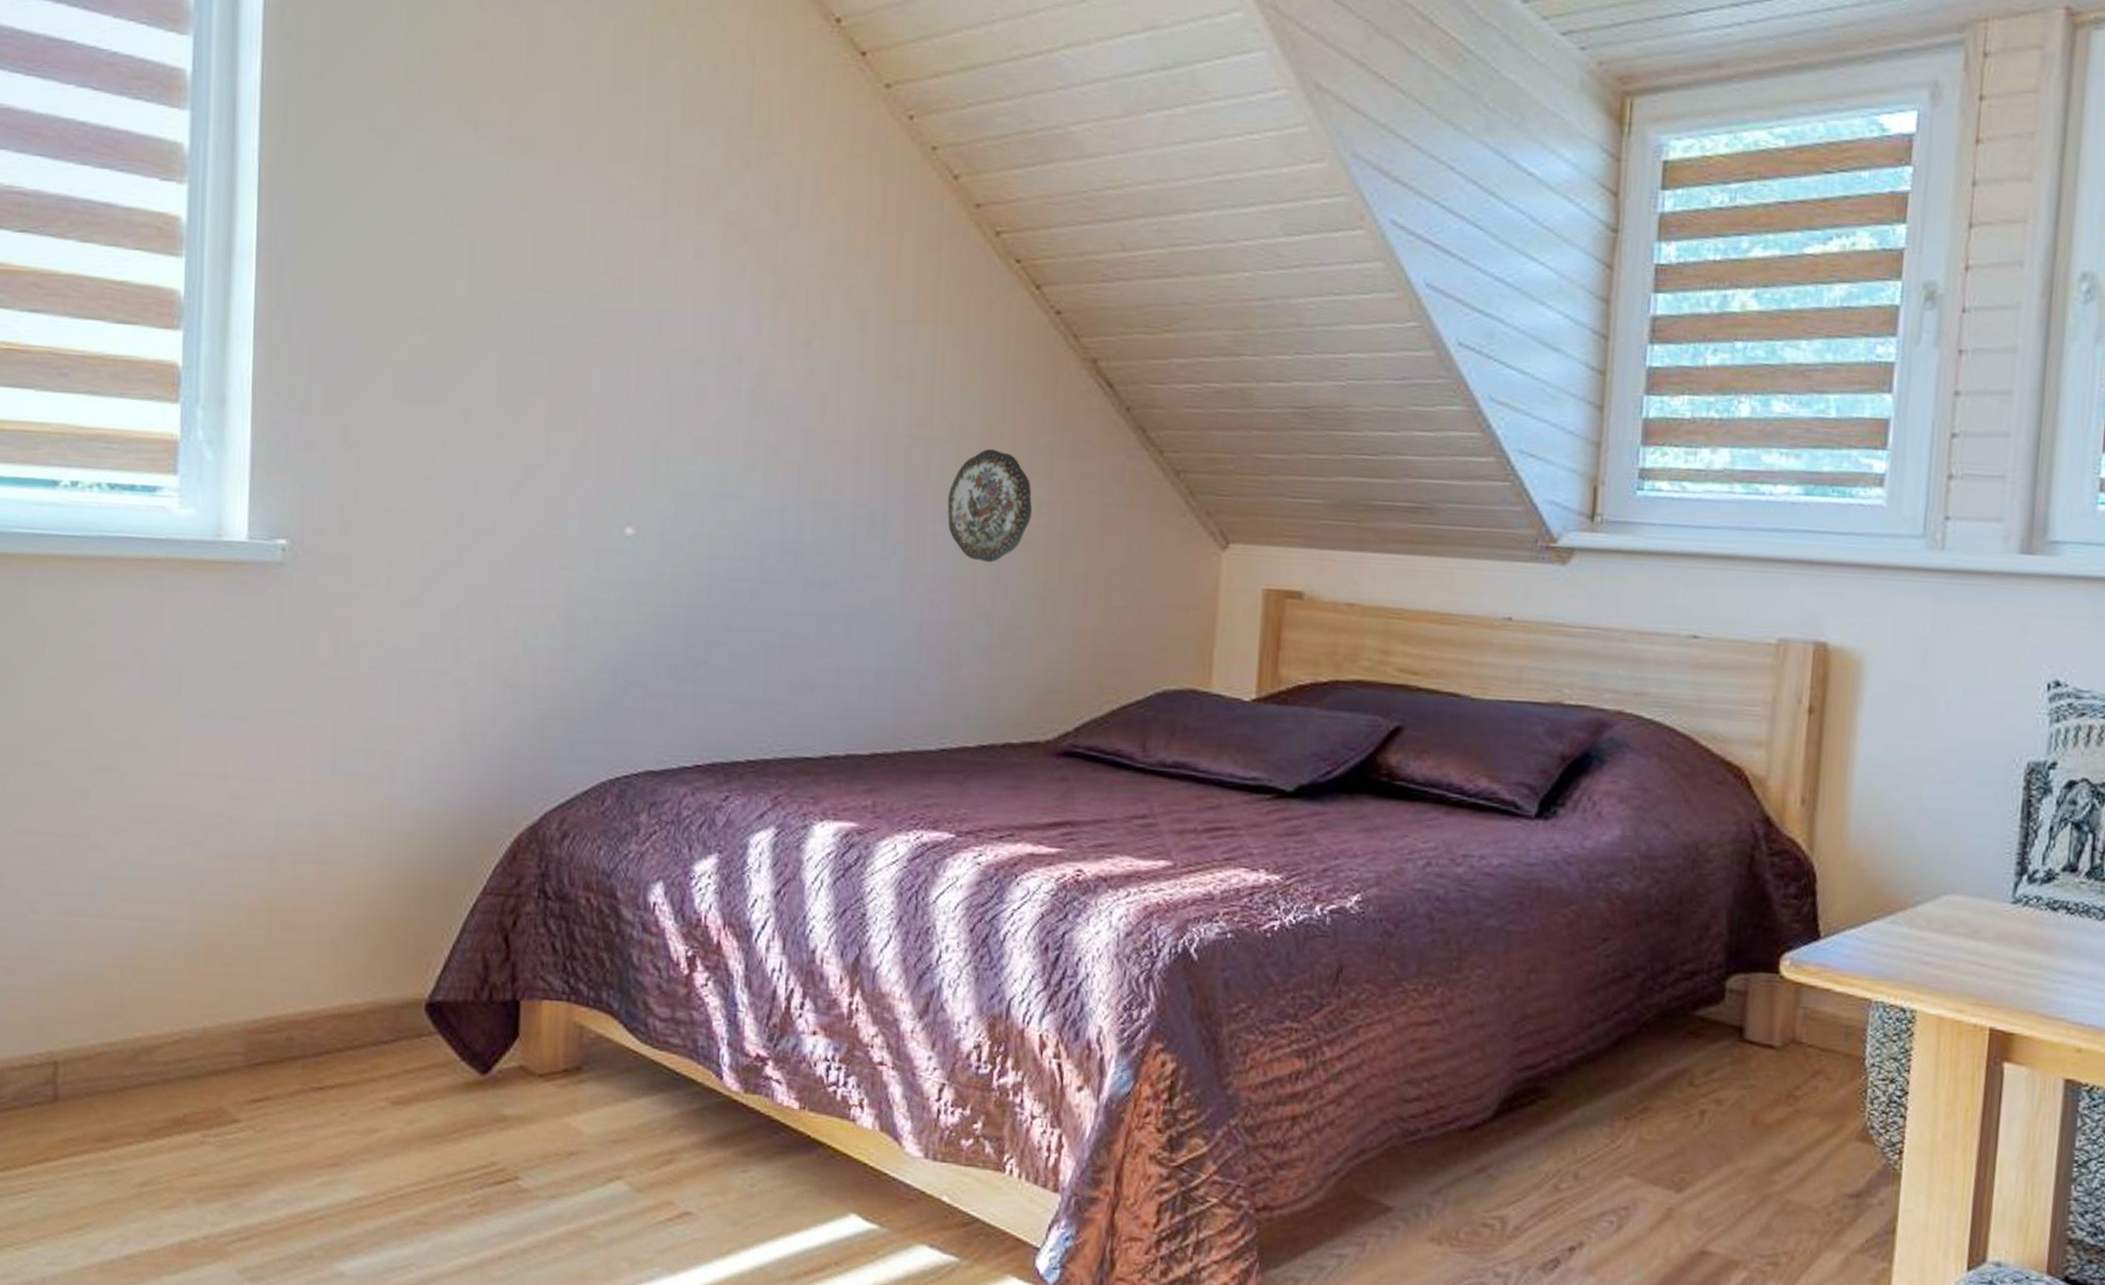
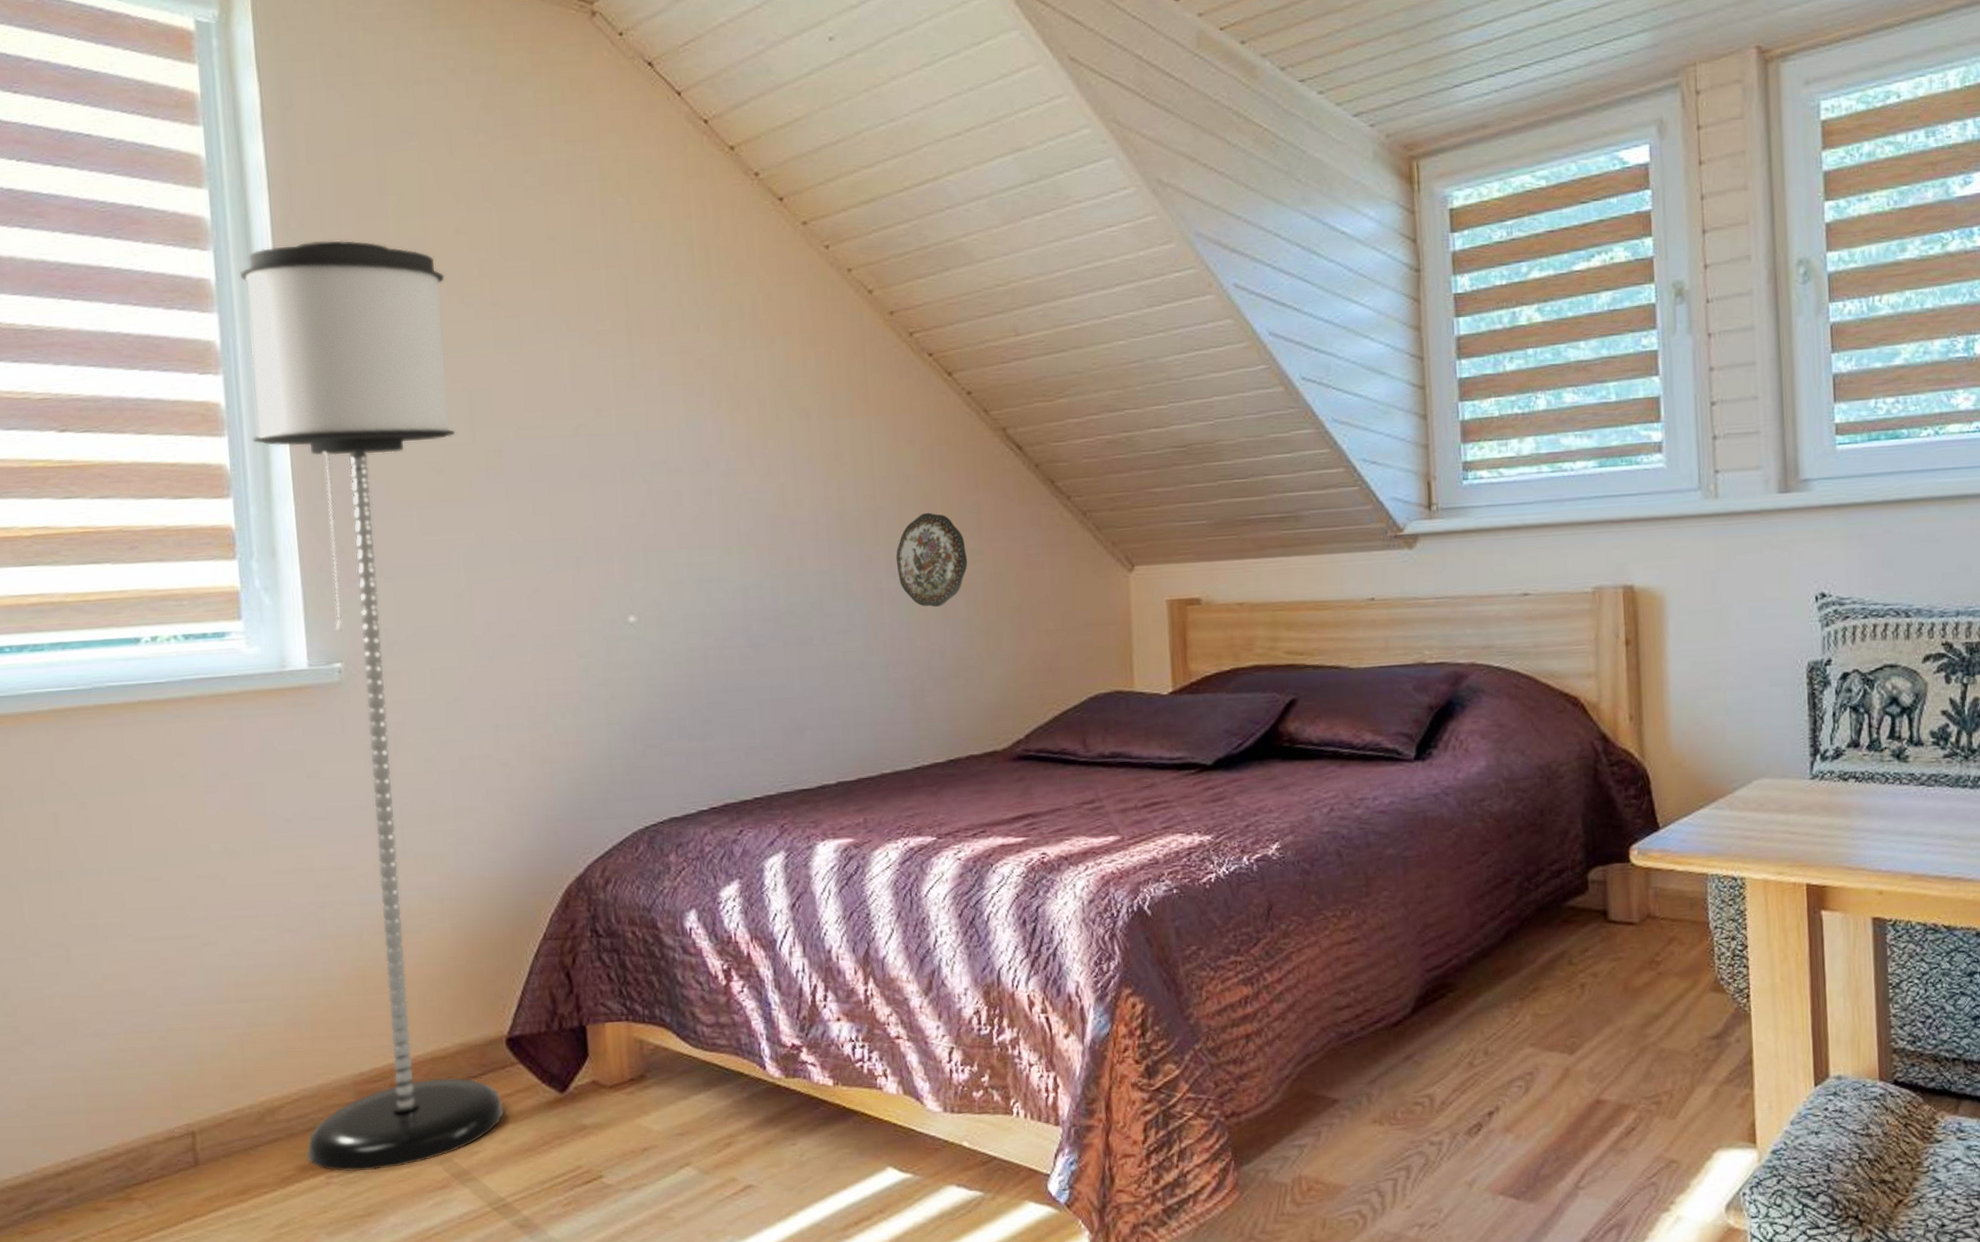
floor lamp: none [182,39,458,1135] -> present [239,240,505,1172]

